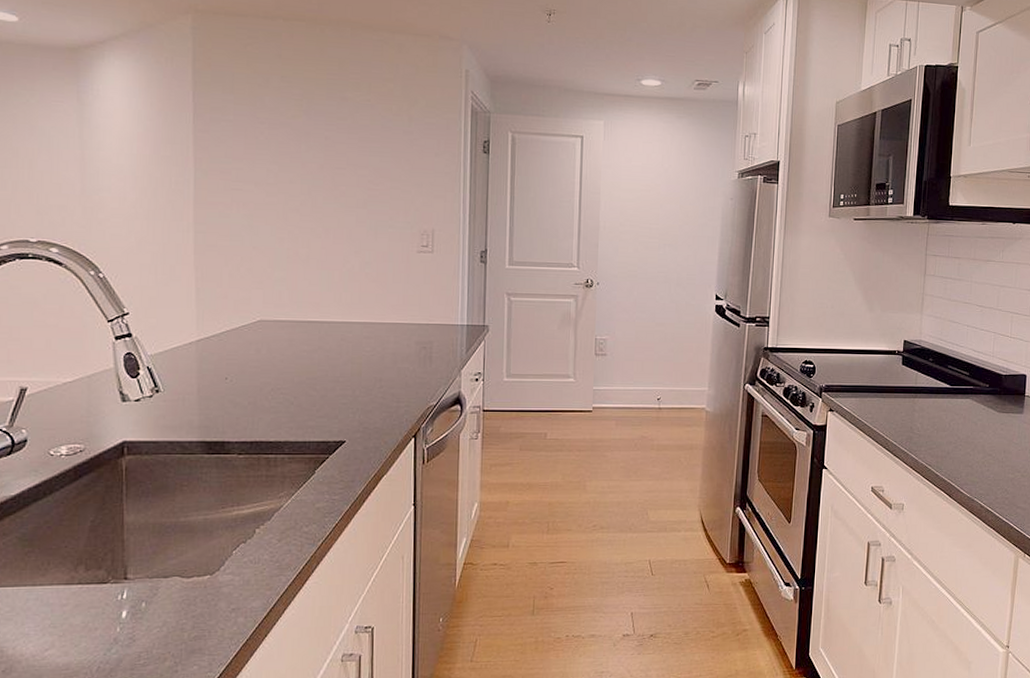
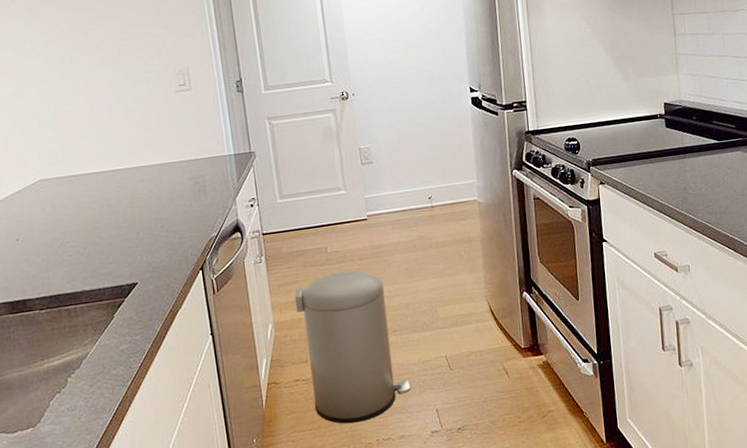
pedal bin: none [505,461,609,616] -> present [294,271,411,424]

